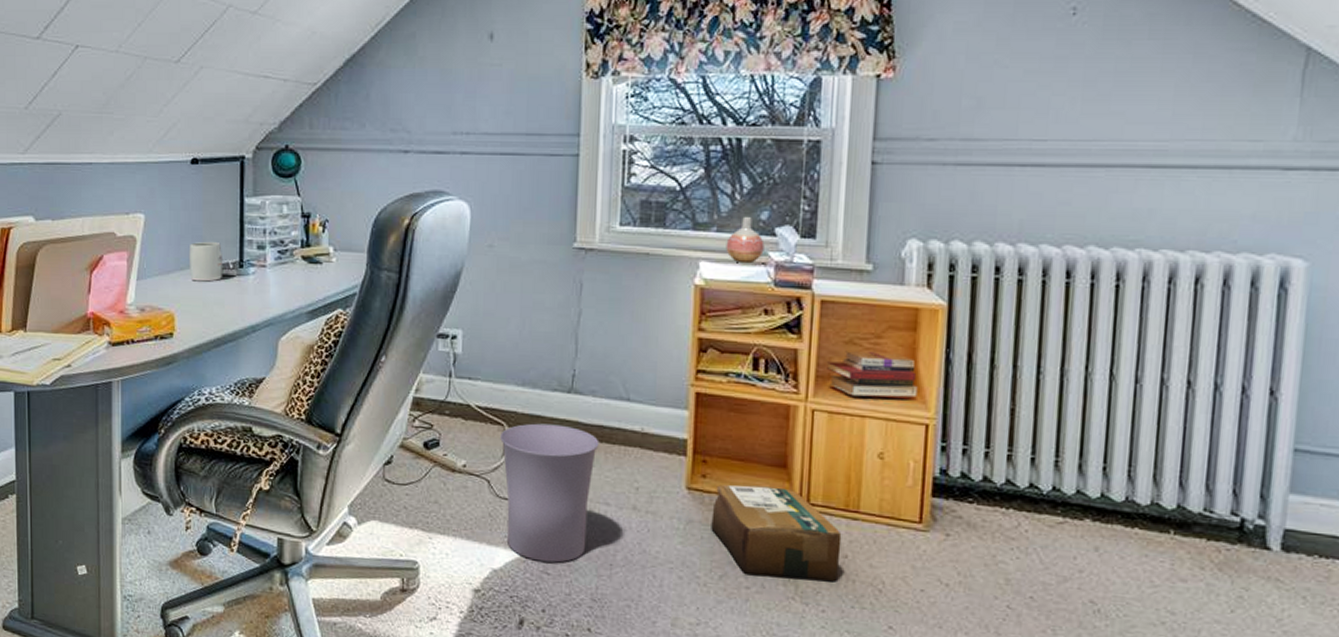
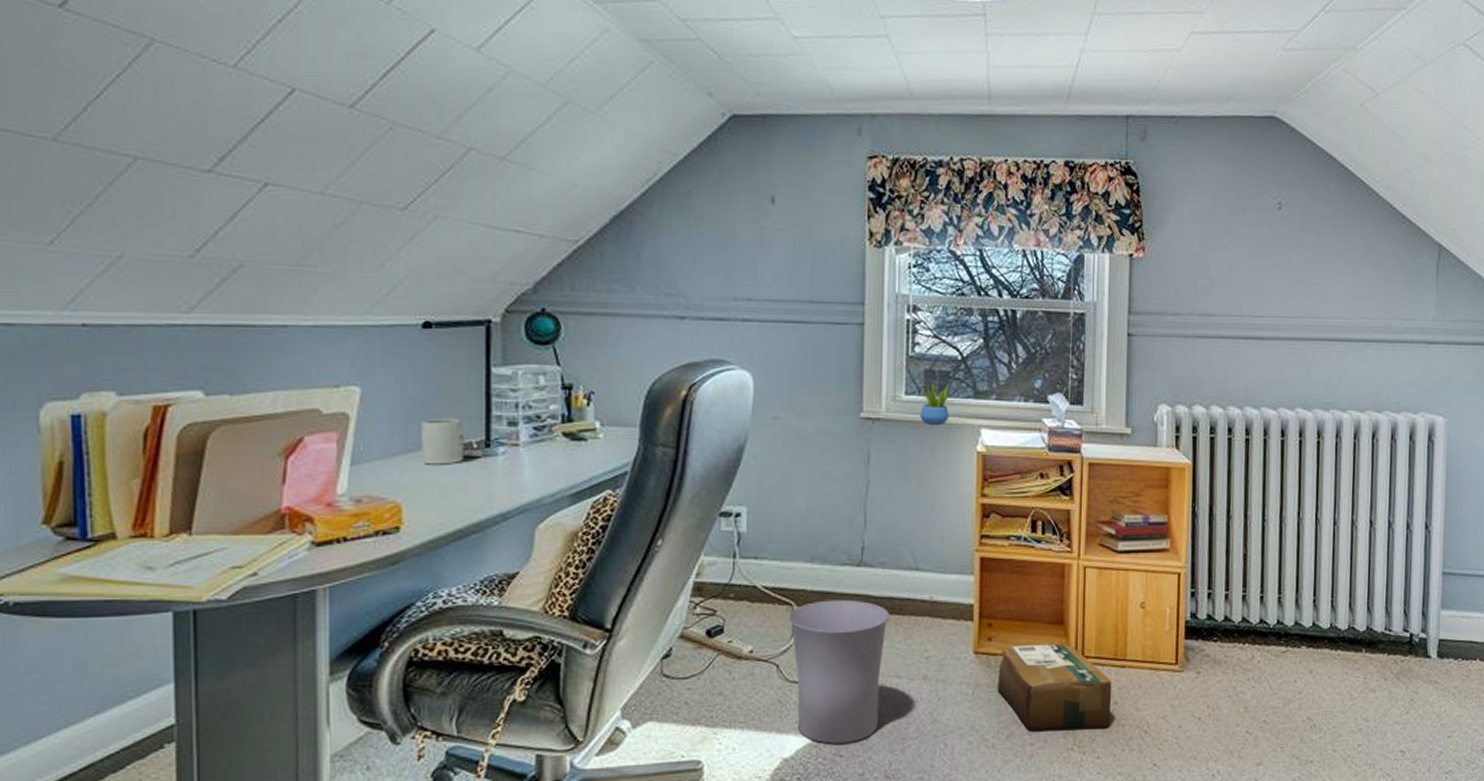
succulent plant: none [635,213,668,258] -> present [920,382,950,426]
vase: present [725,217,765,264] -> none [1004,385,1039,430]

